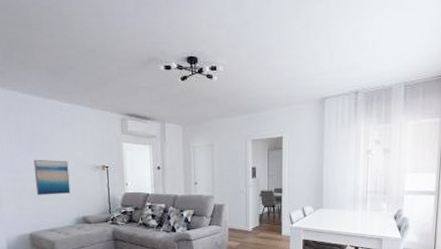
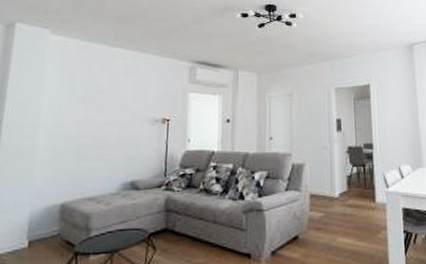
wall art: present [33,159,71,195] -> none [79,112,123,155]

